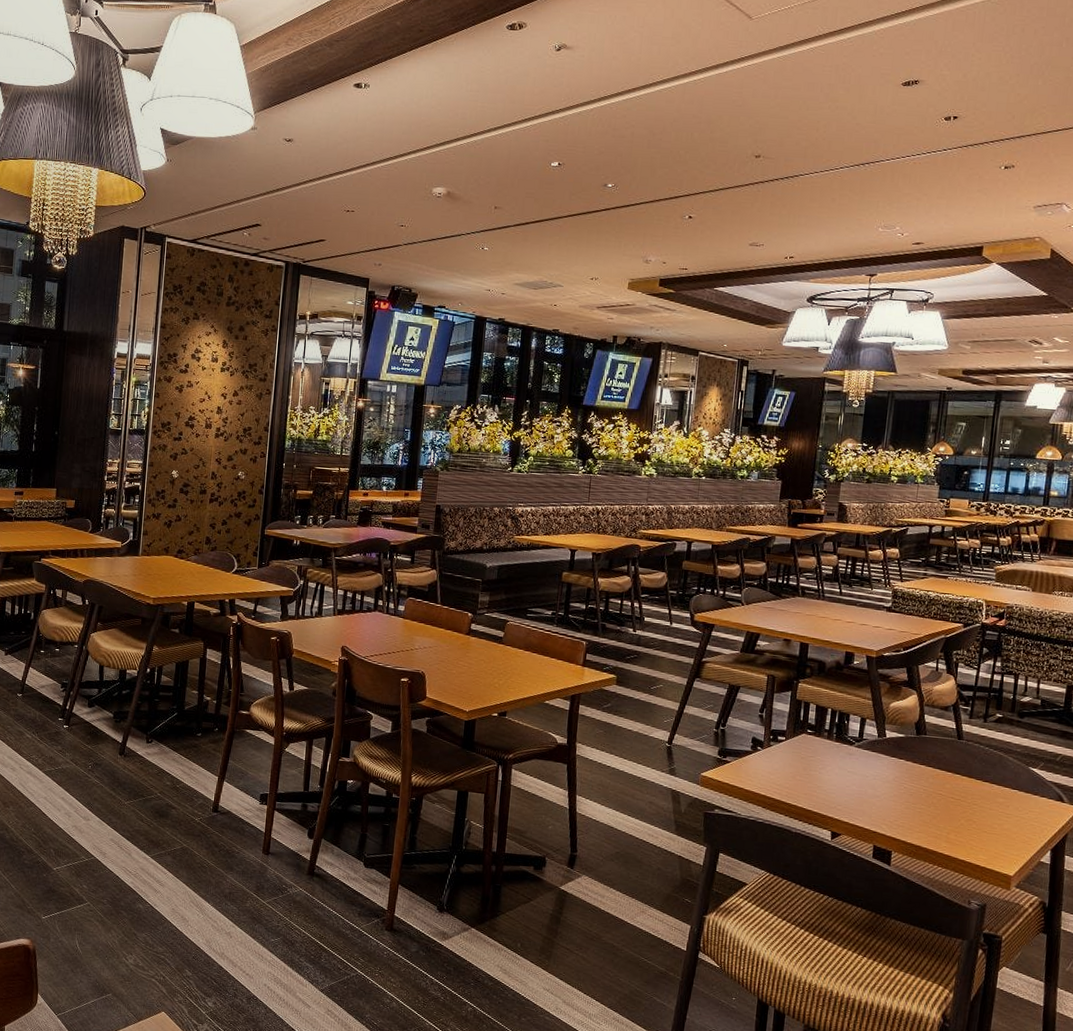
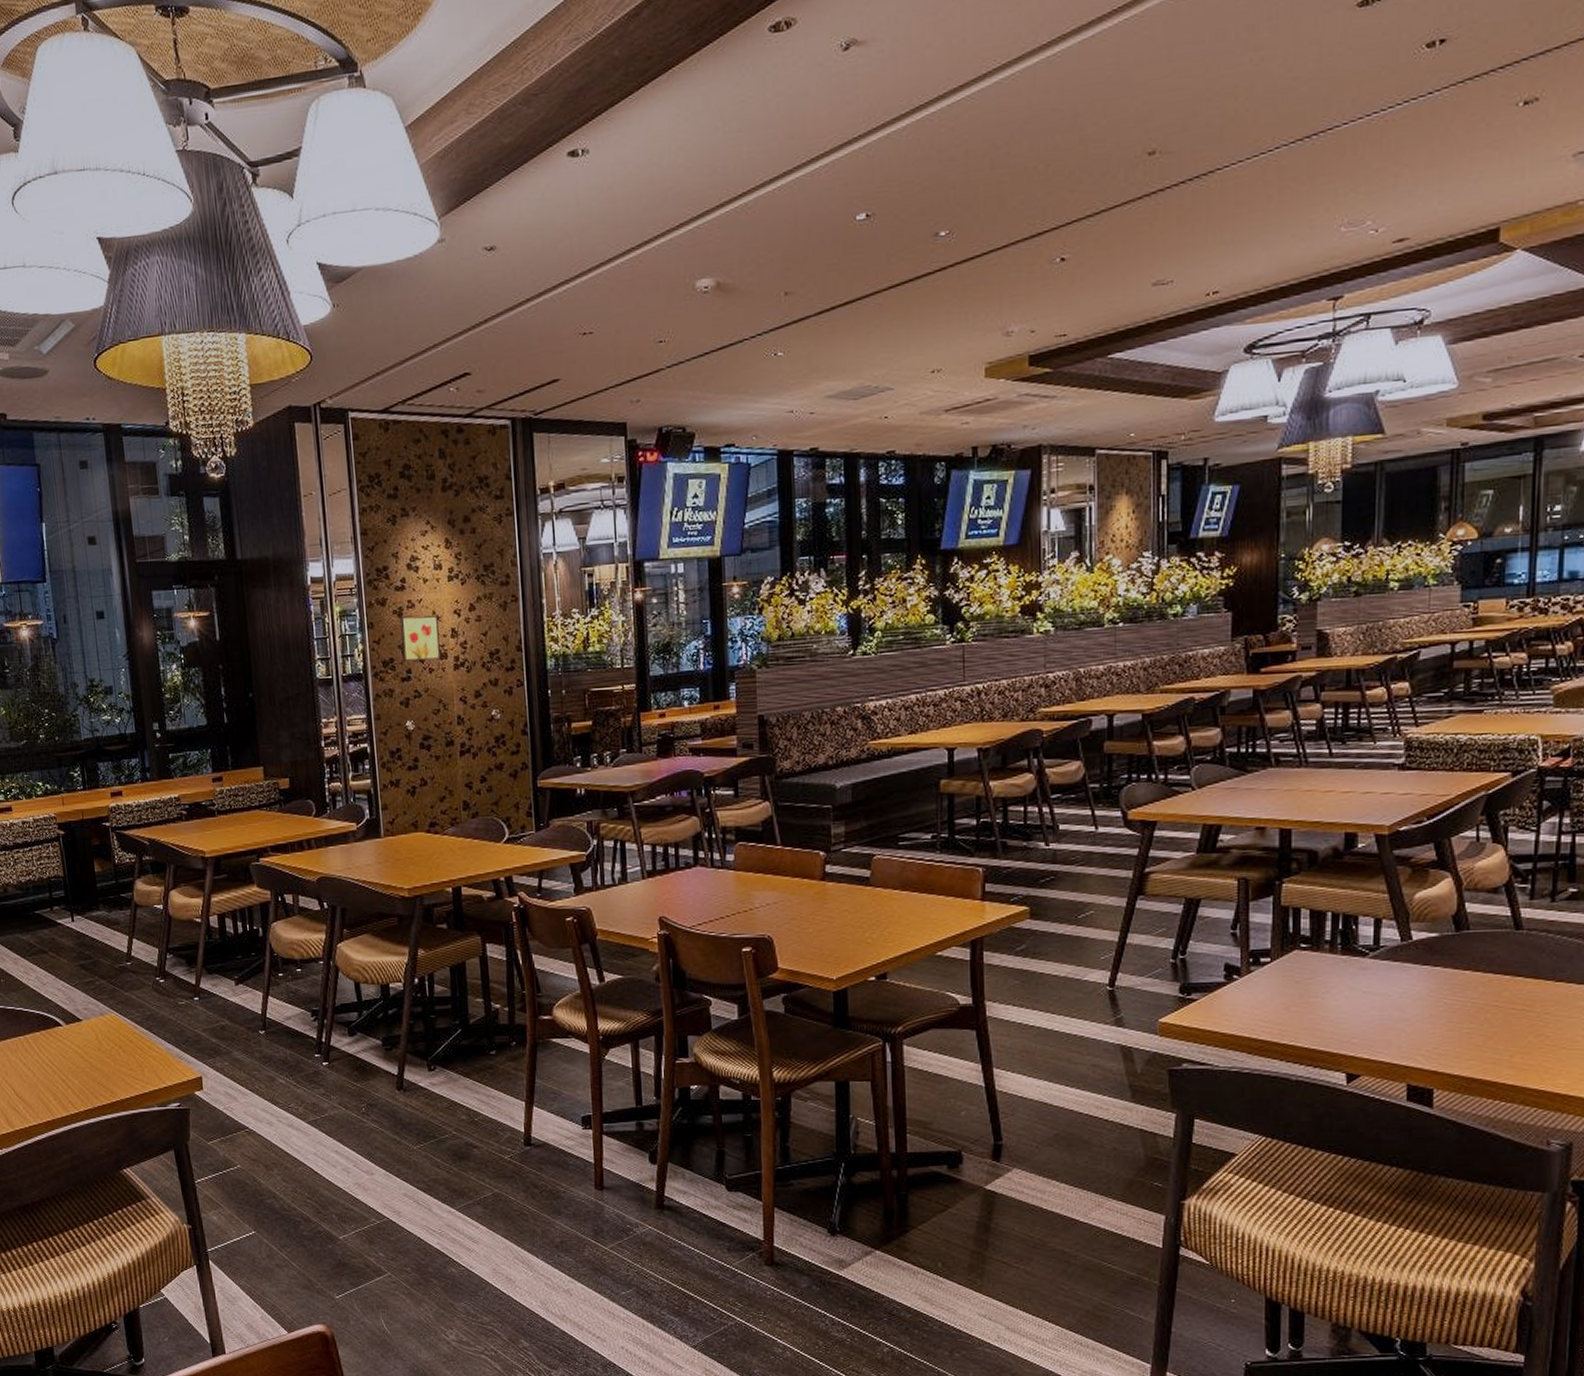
wall art: none [178,392,210,429] -> present [400,615,441,662]

